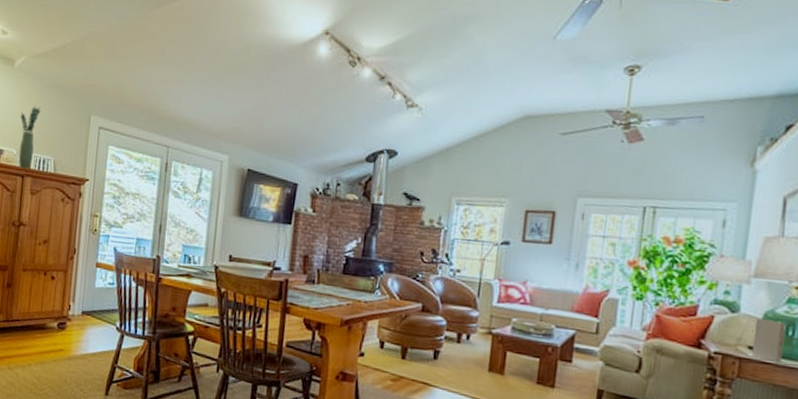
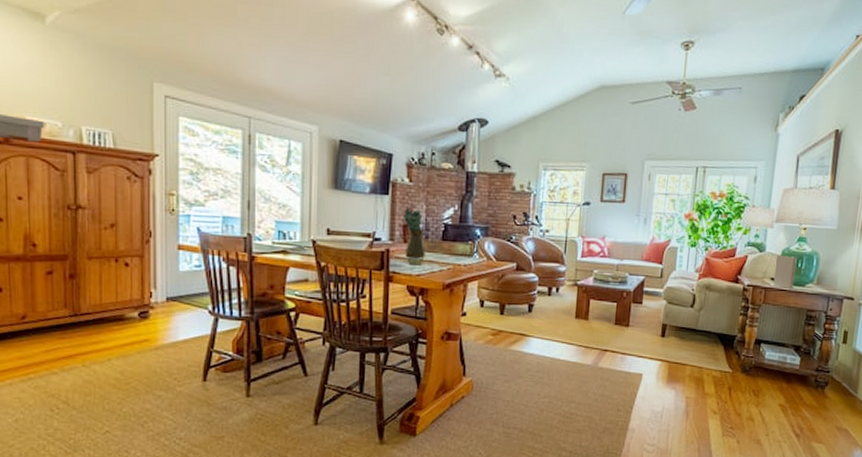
vase: present [18,106,41,173] -> none [62,71,88,148]
vase: none [304,236,325,299] -> present [403,206,425,266]

